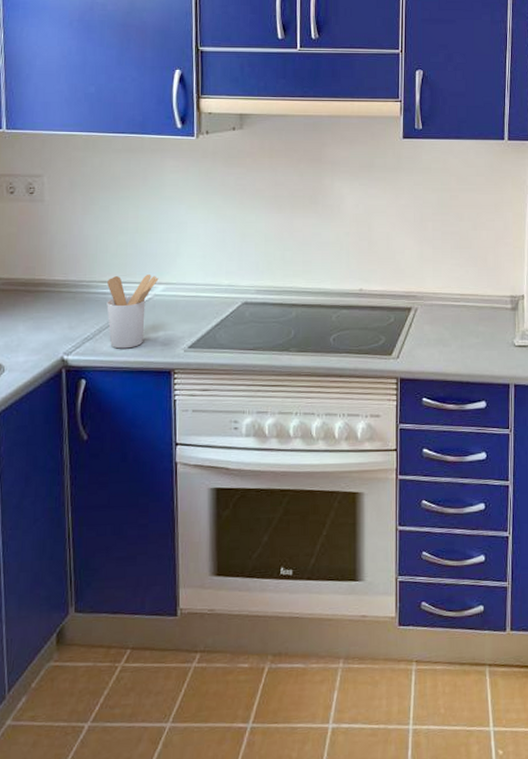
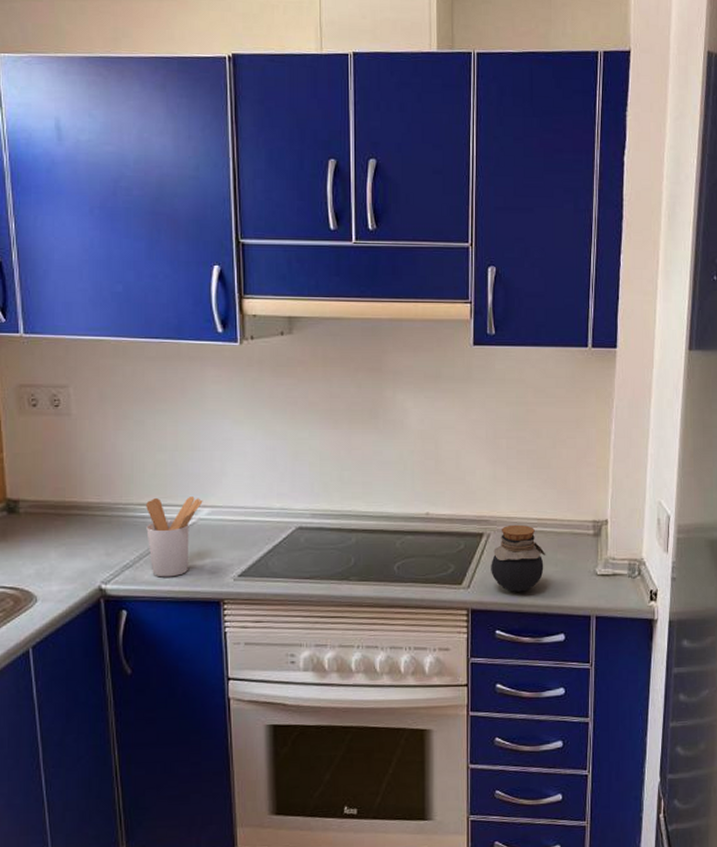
jar: none [418,299,469,362] -> present [491,524,546,592]

